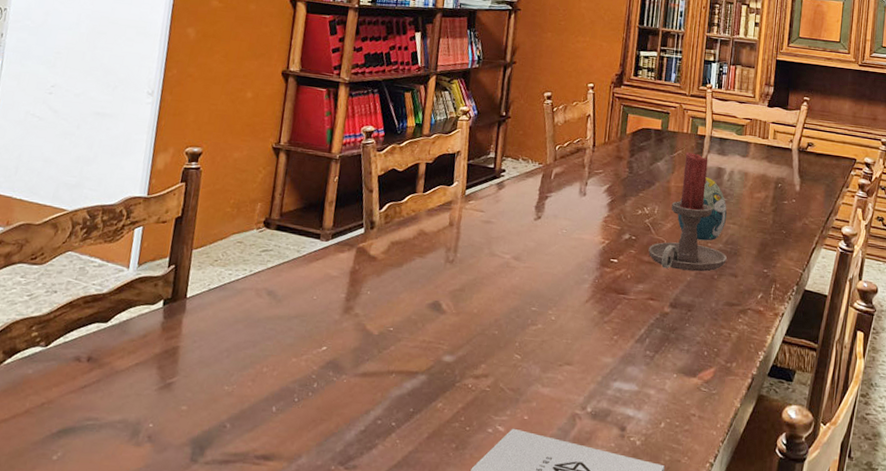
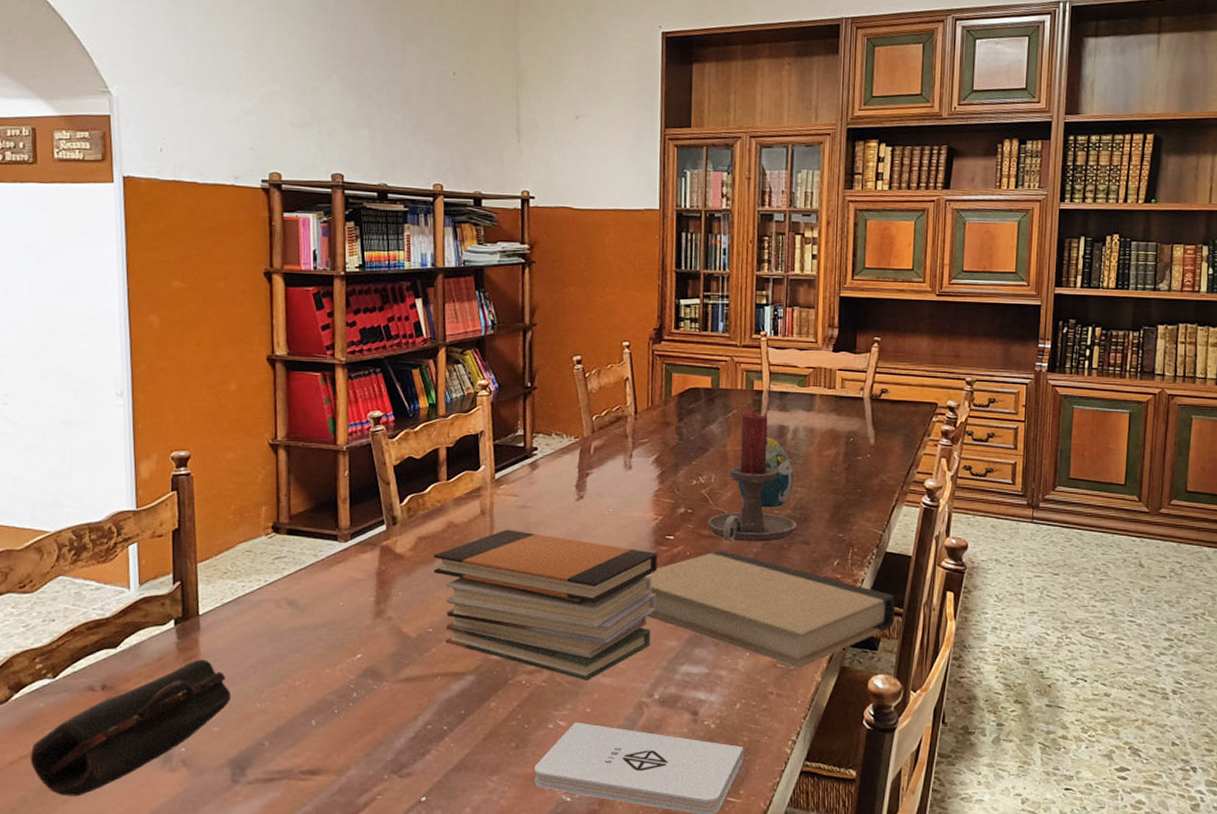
pencil case: none [9,339,203,464] -> present [30,659,231,797]
book stack: none [401,241,602,389] -> present [433,529,658,680]
book: none [587,276,811,394] -> present [647,550,895,669]

